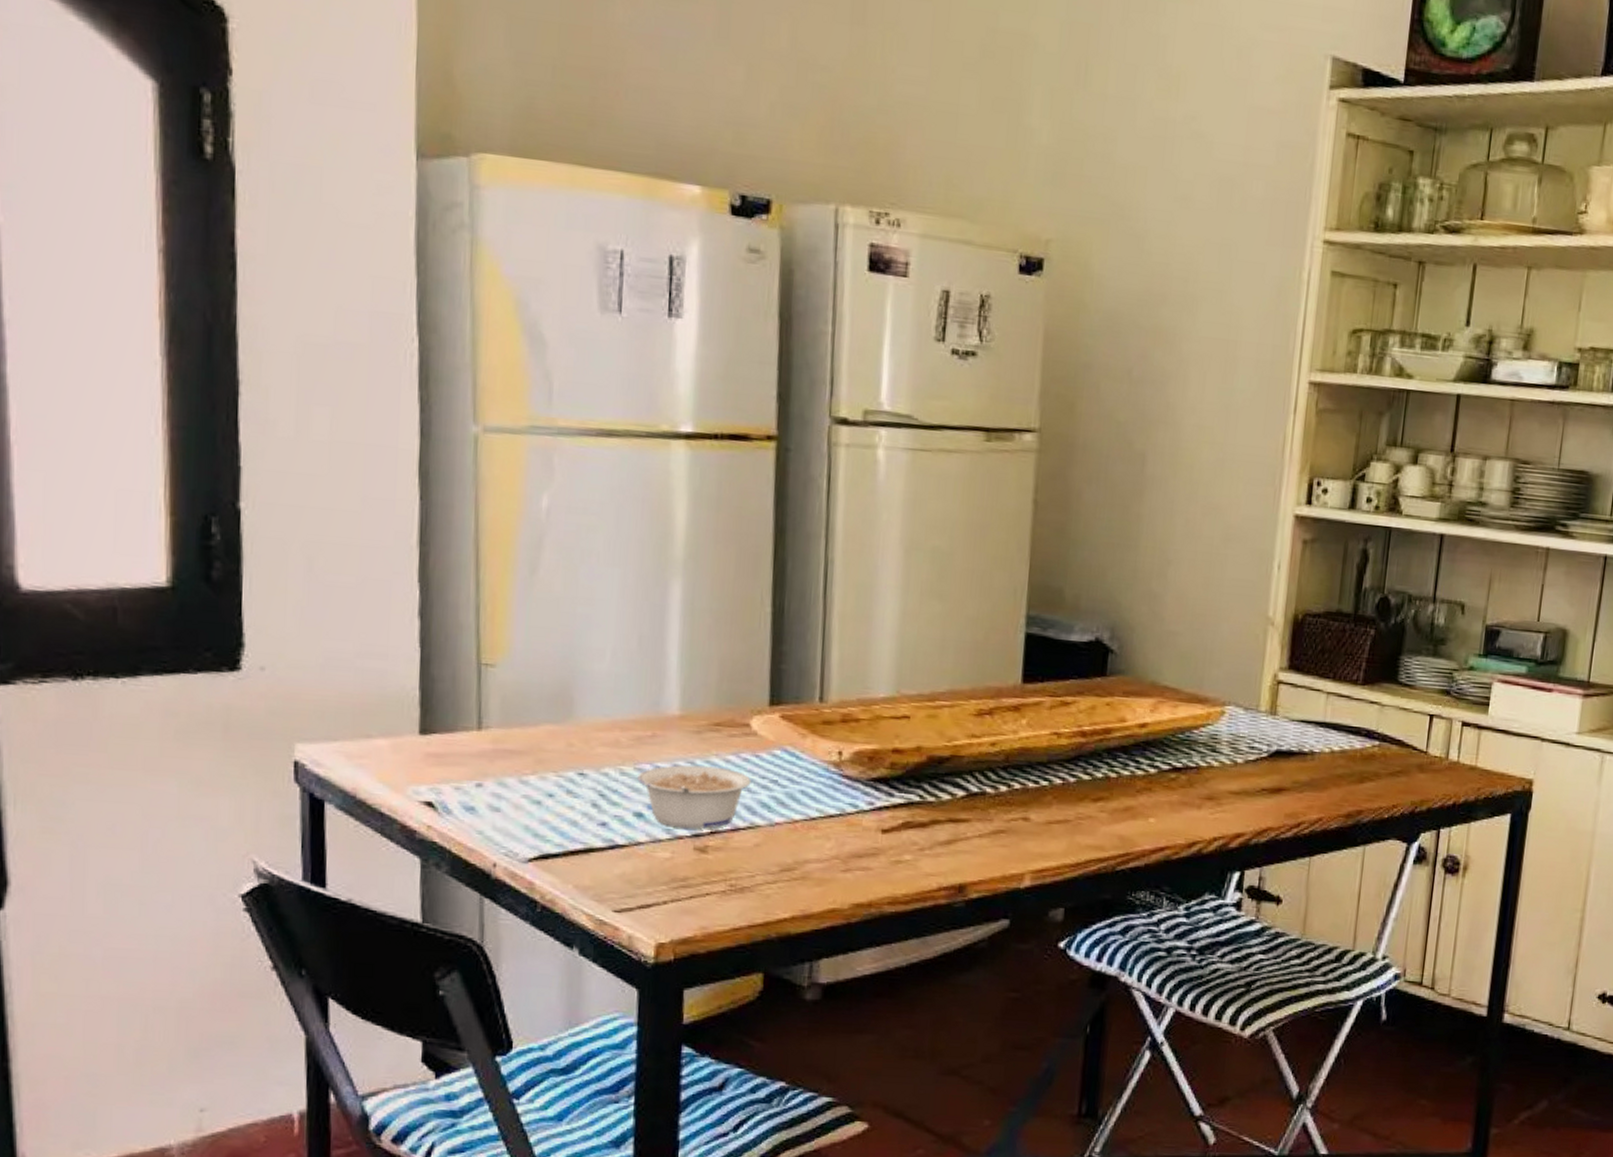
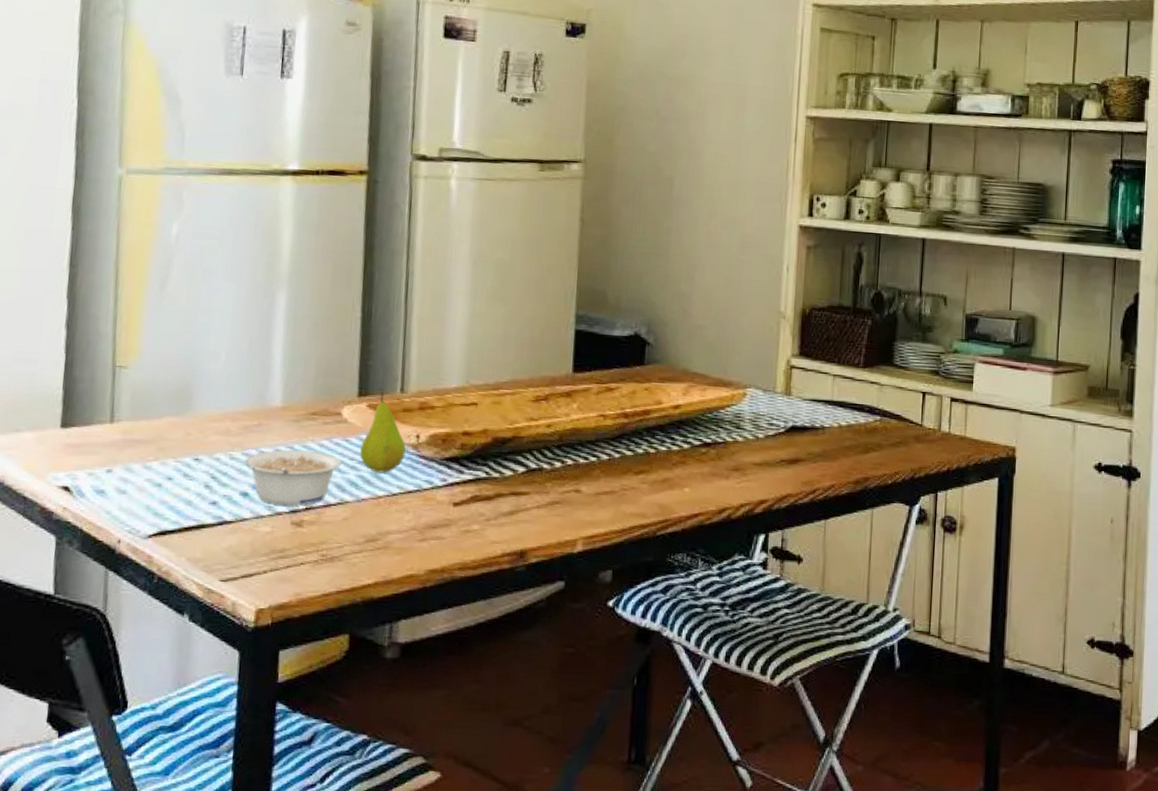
fruit: none [772,698,826,794] -> present [359,389,406,473]

